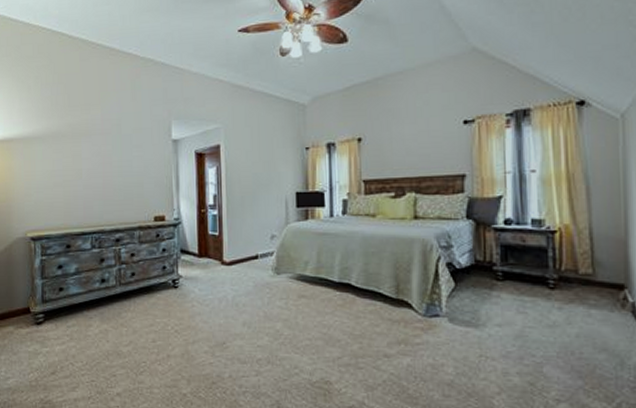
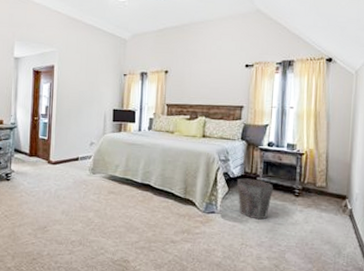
waste bin: none [465,268,518,323] -> present [236,178,274,220]

